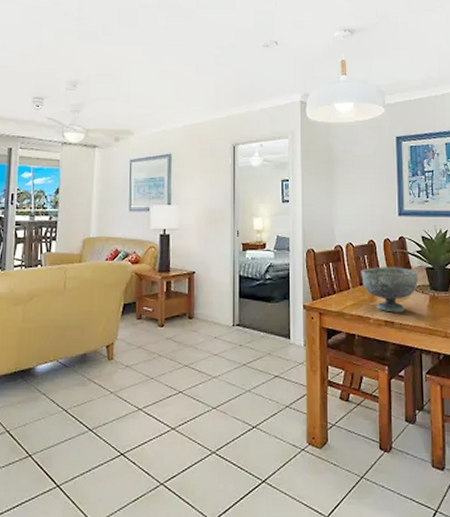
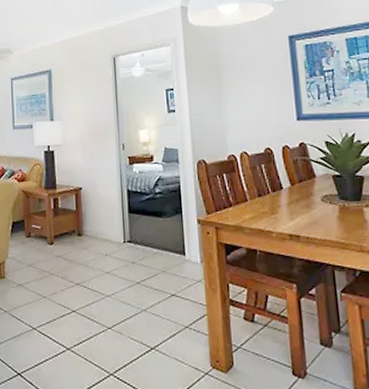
decorative bowl: present [361,267,419,313] -> none [258,176,325,226]

